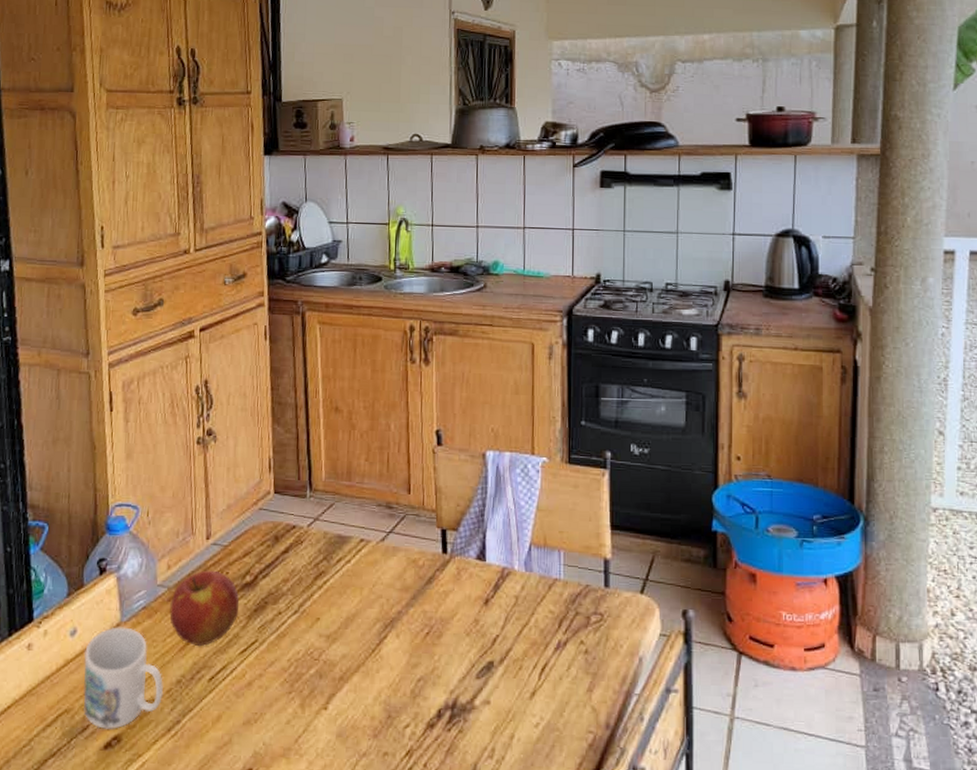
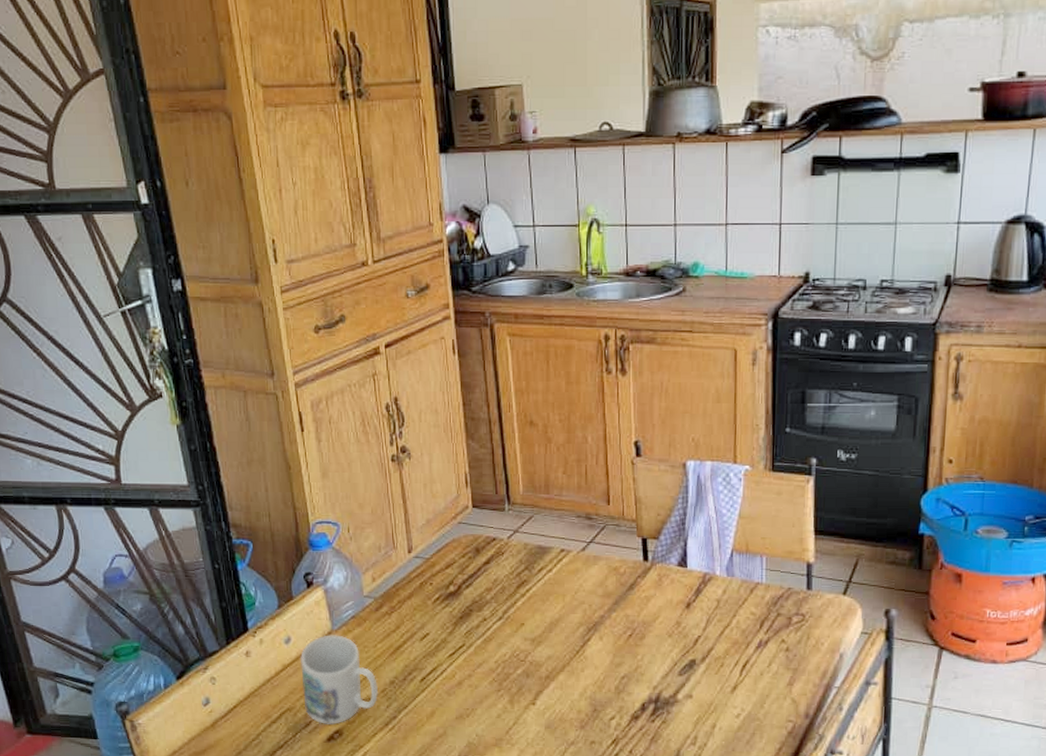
apple: present [170,570,239,647] -> none [378,581,445,651]

